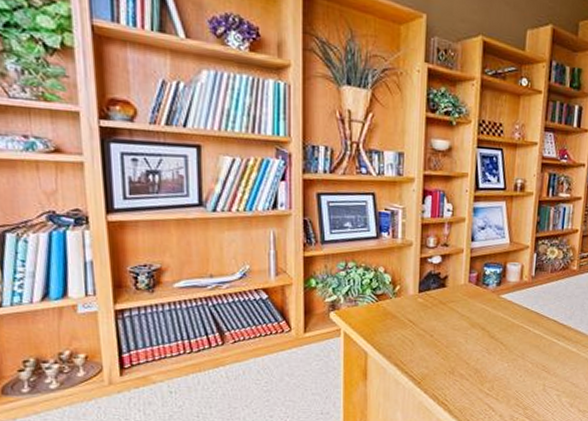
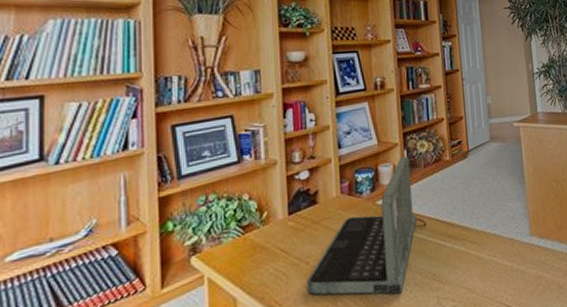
laptop: none [429,259,544,375] -> present [307,156,426,295]

